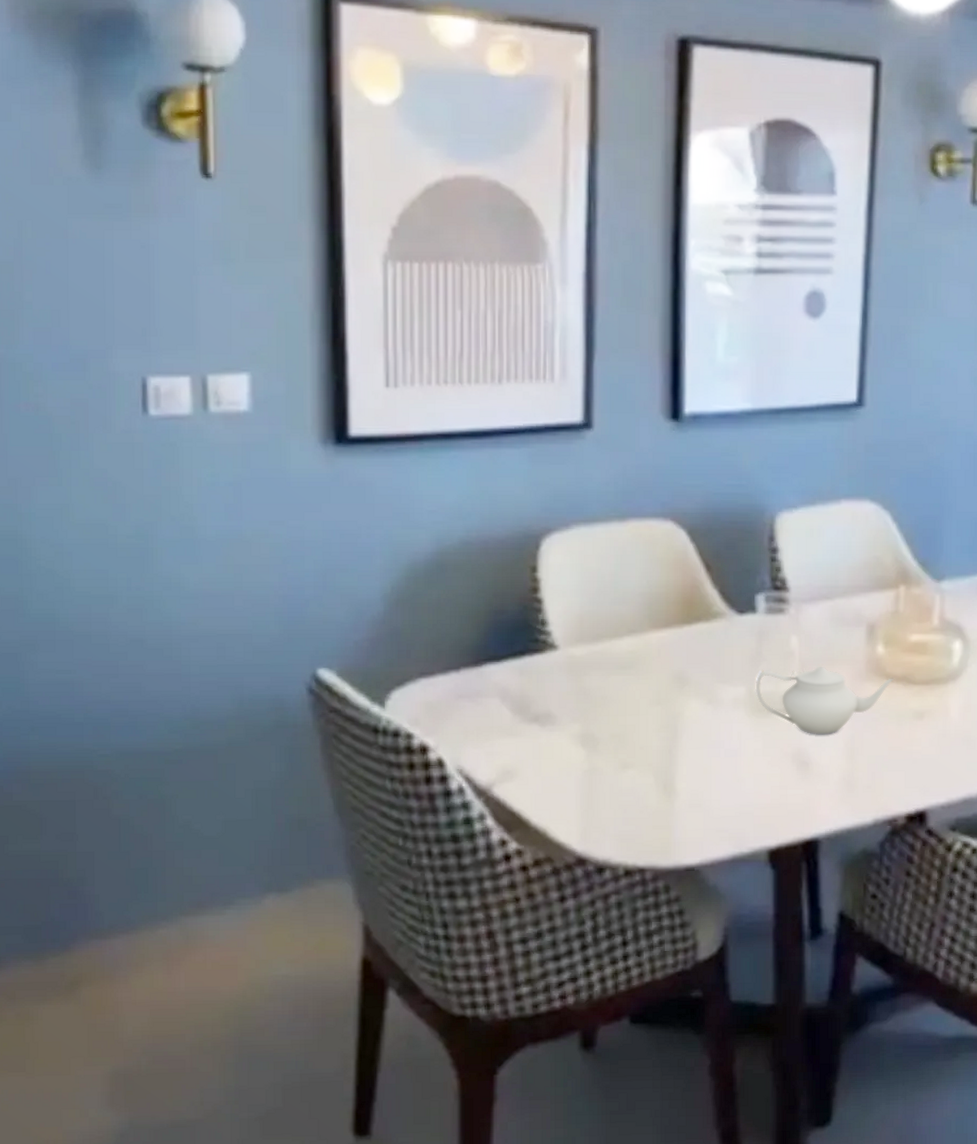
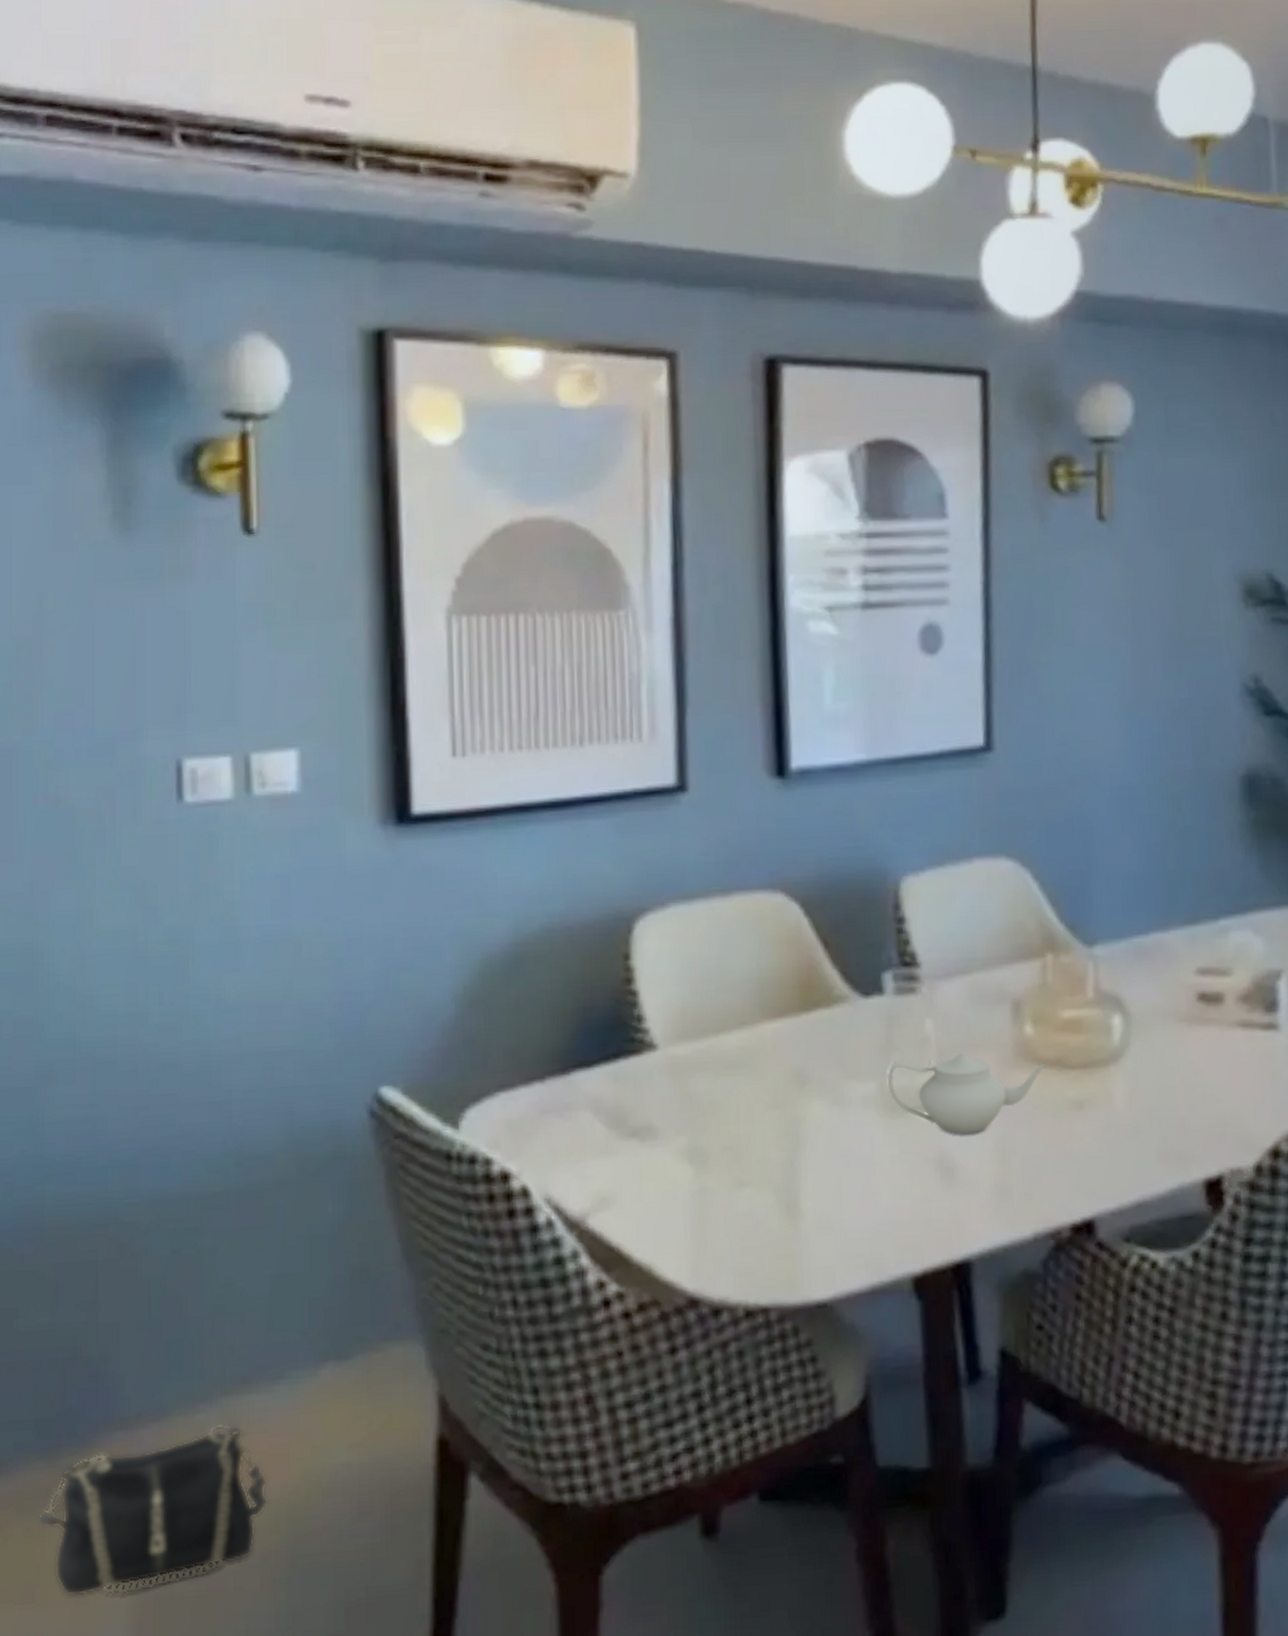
handbag: none [28,939,219,1068] -> present [39,1424,268,1595]

